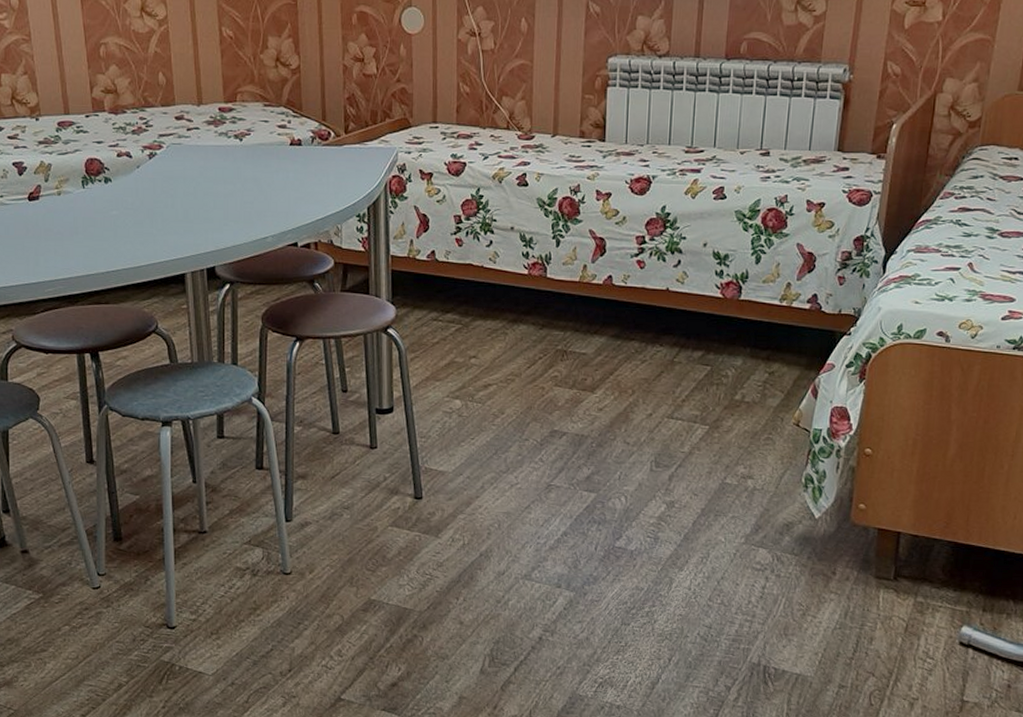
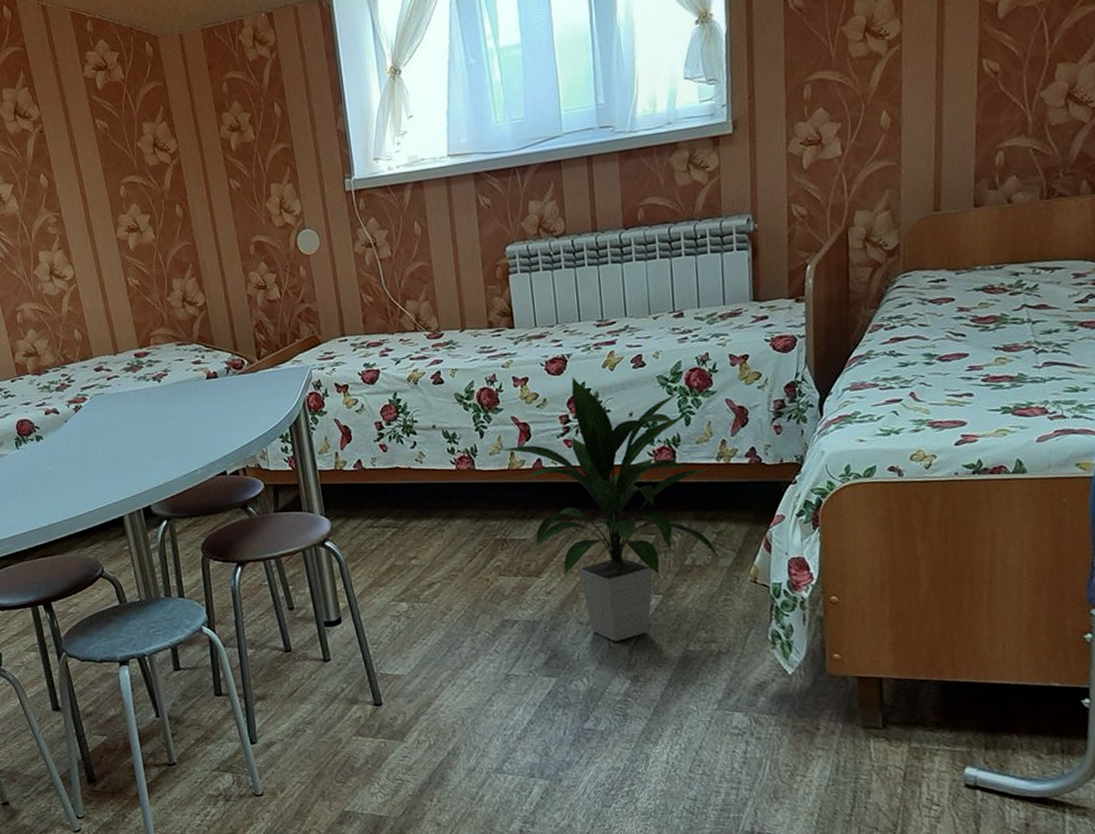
indoor plant: none [570,198,773,466] -> present [497,376,718,642]

